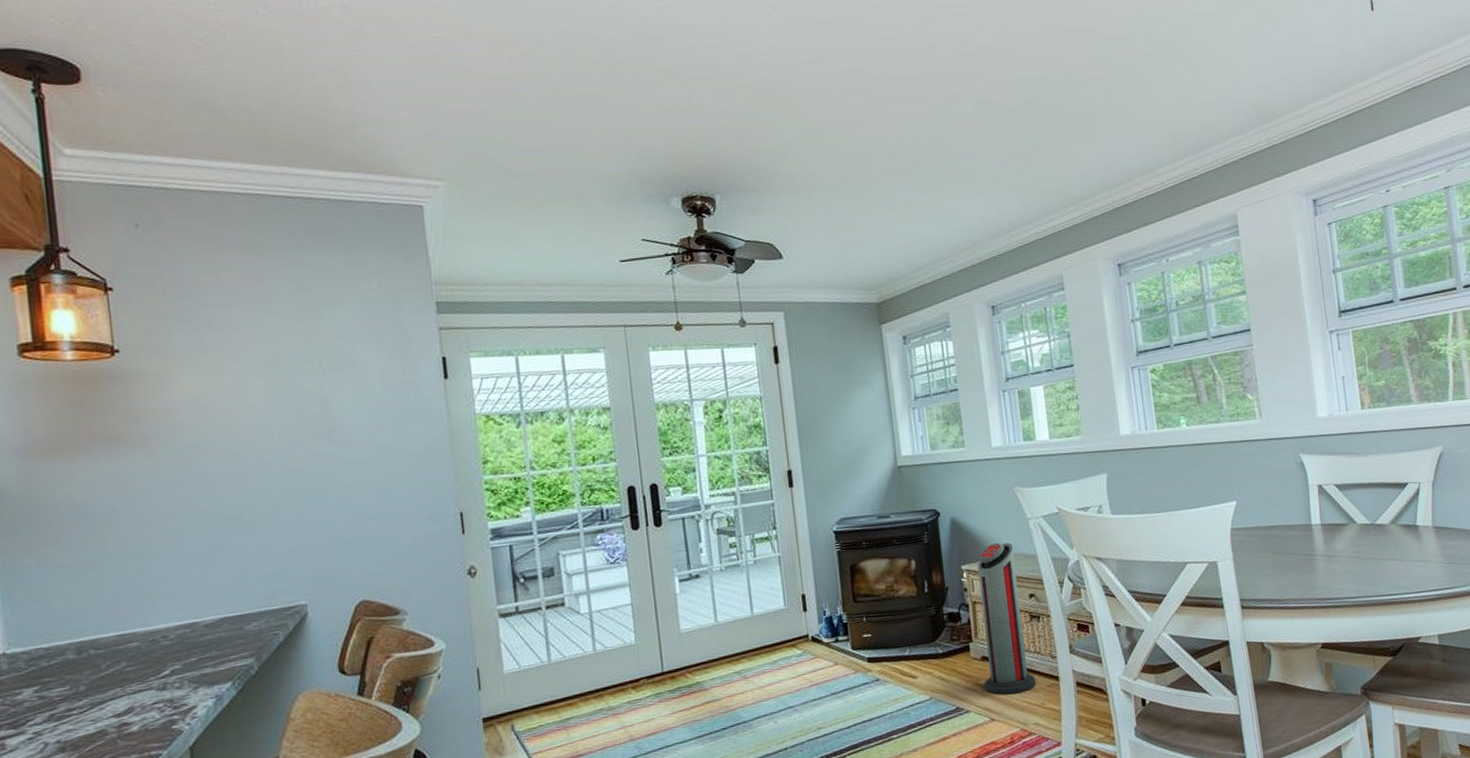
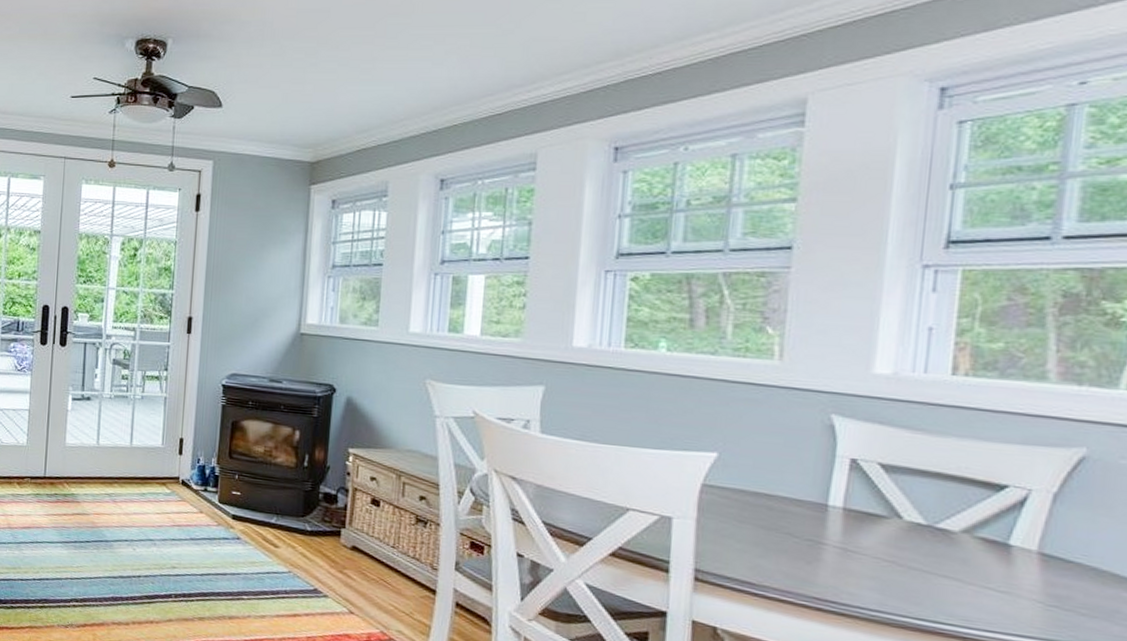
air purifier: present [977,542,1036,695] -> none [348,433,412,595]

